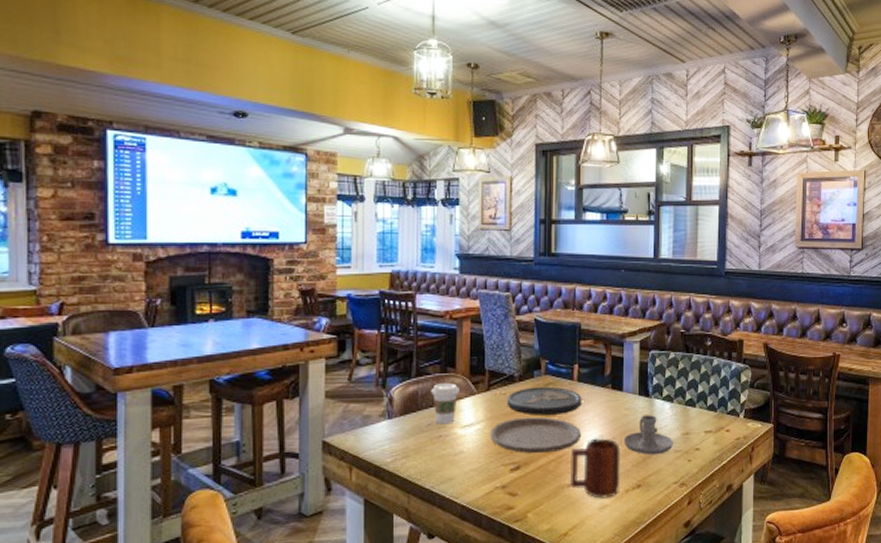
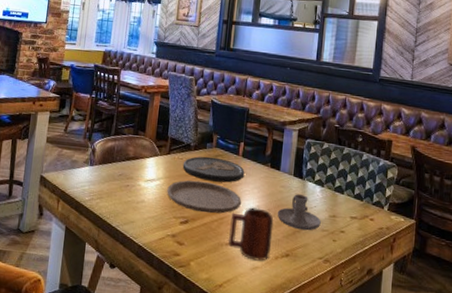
coffee cup: present [431,382,460,425] -> none [124,142,147,177]

